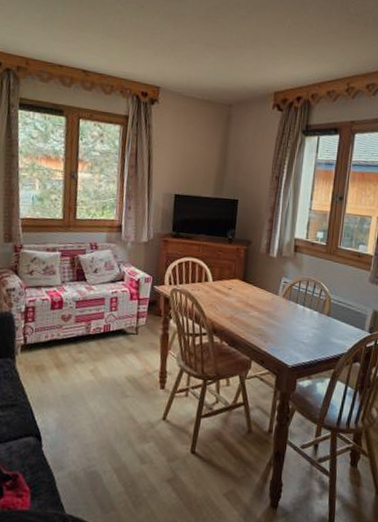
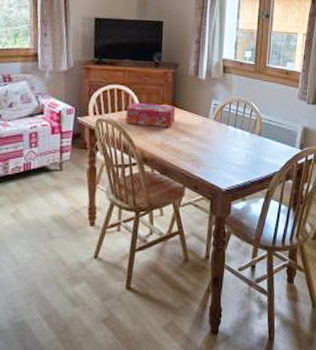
tissue box: none [198,274,247,302] -> present [125,102,176,128]

